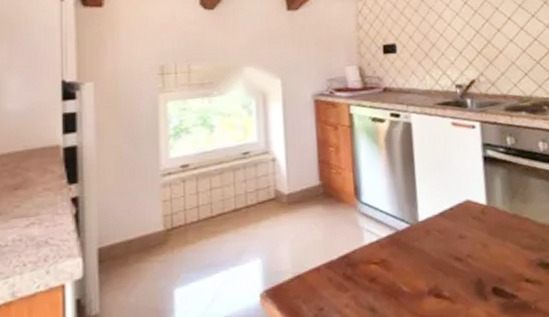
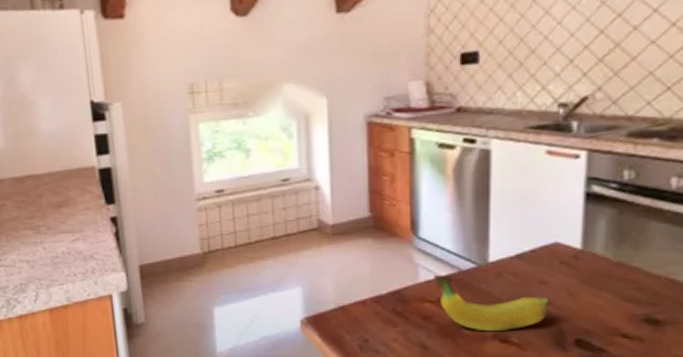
fruit: none [376,236,470,288] -> present [434,275,551,332]

